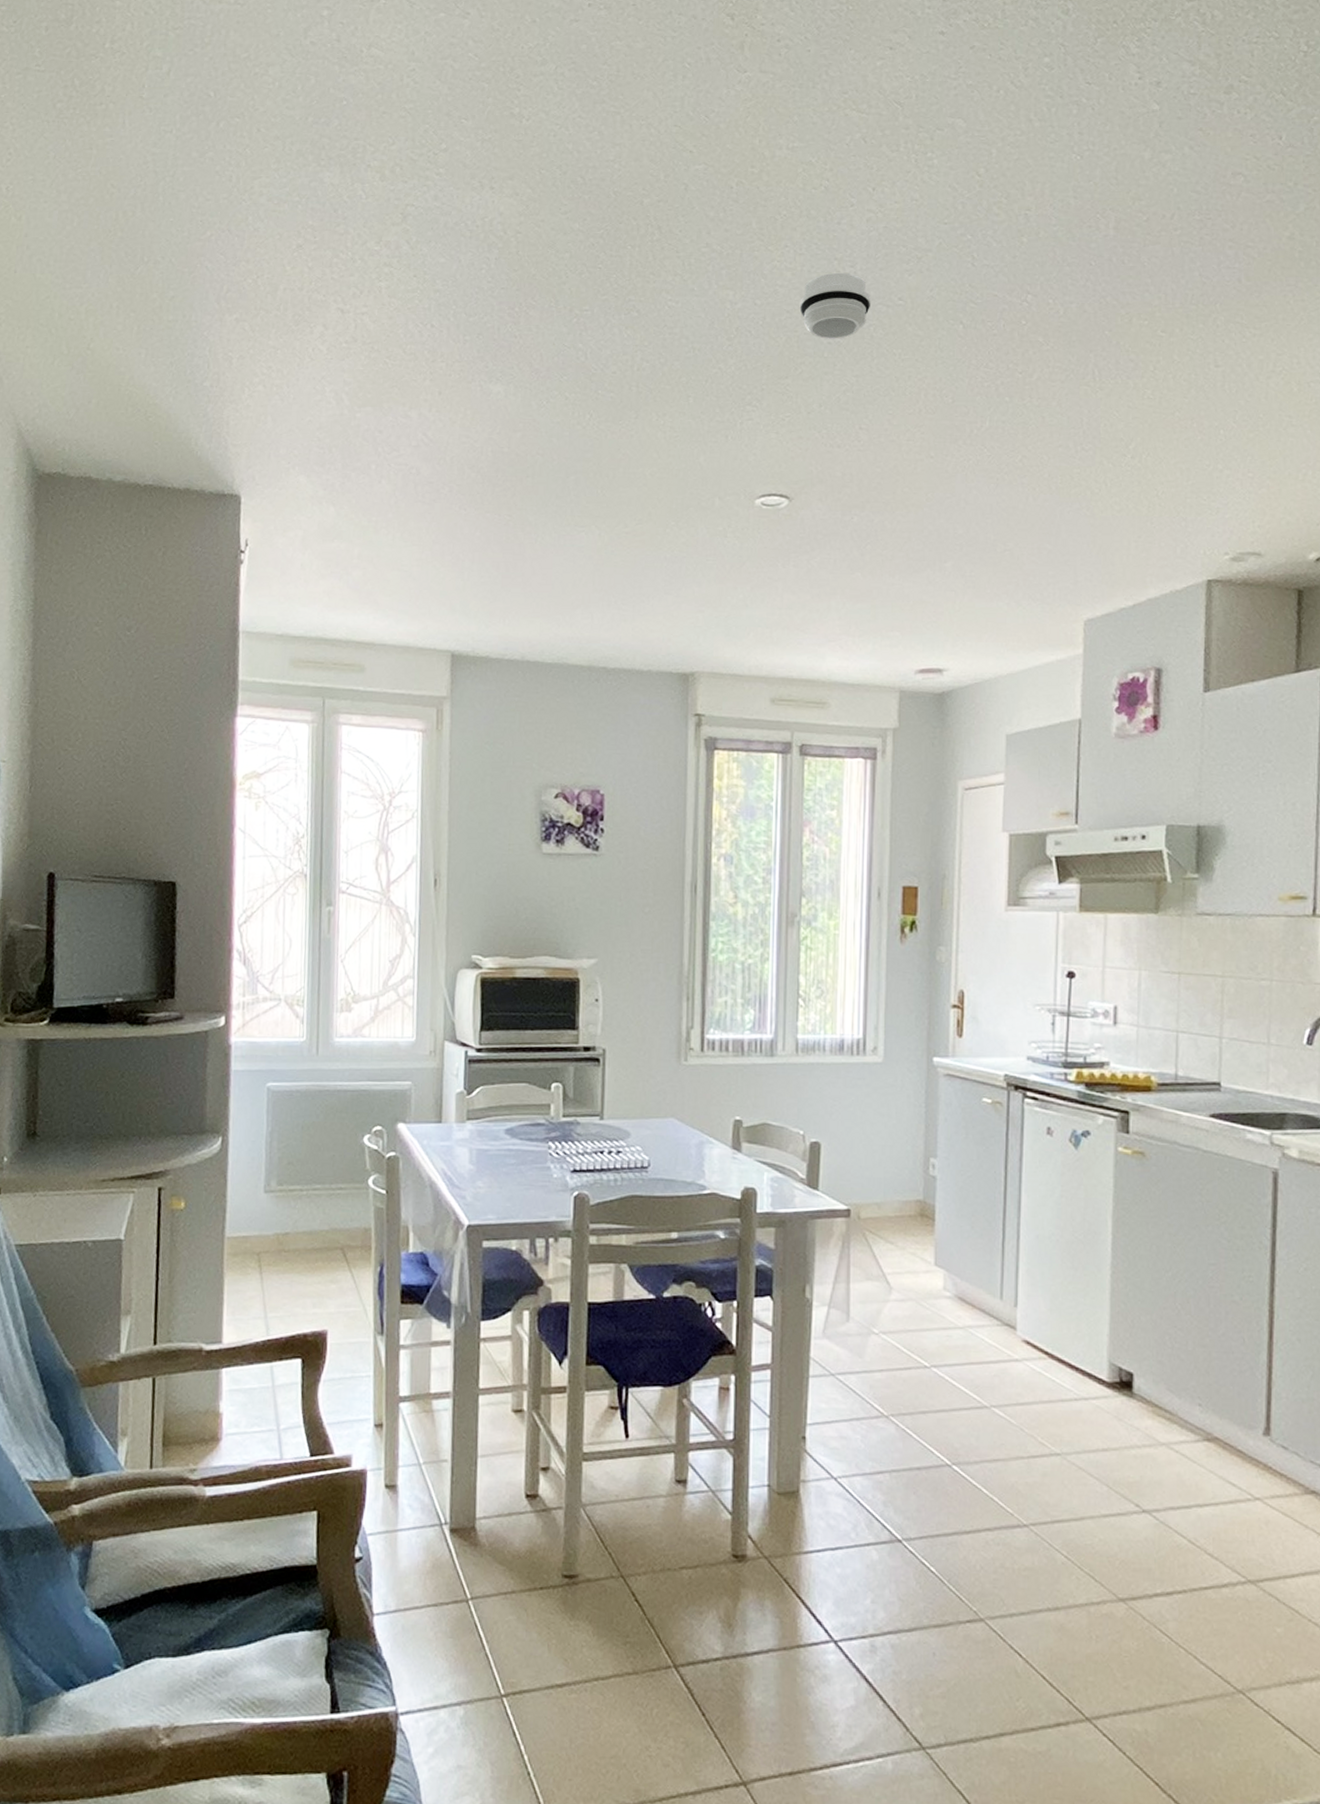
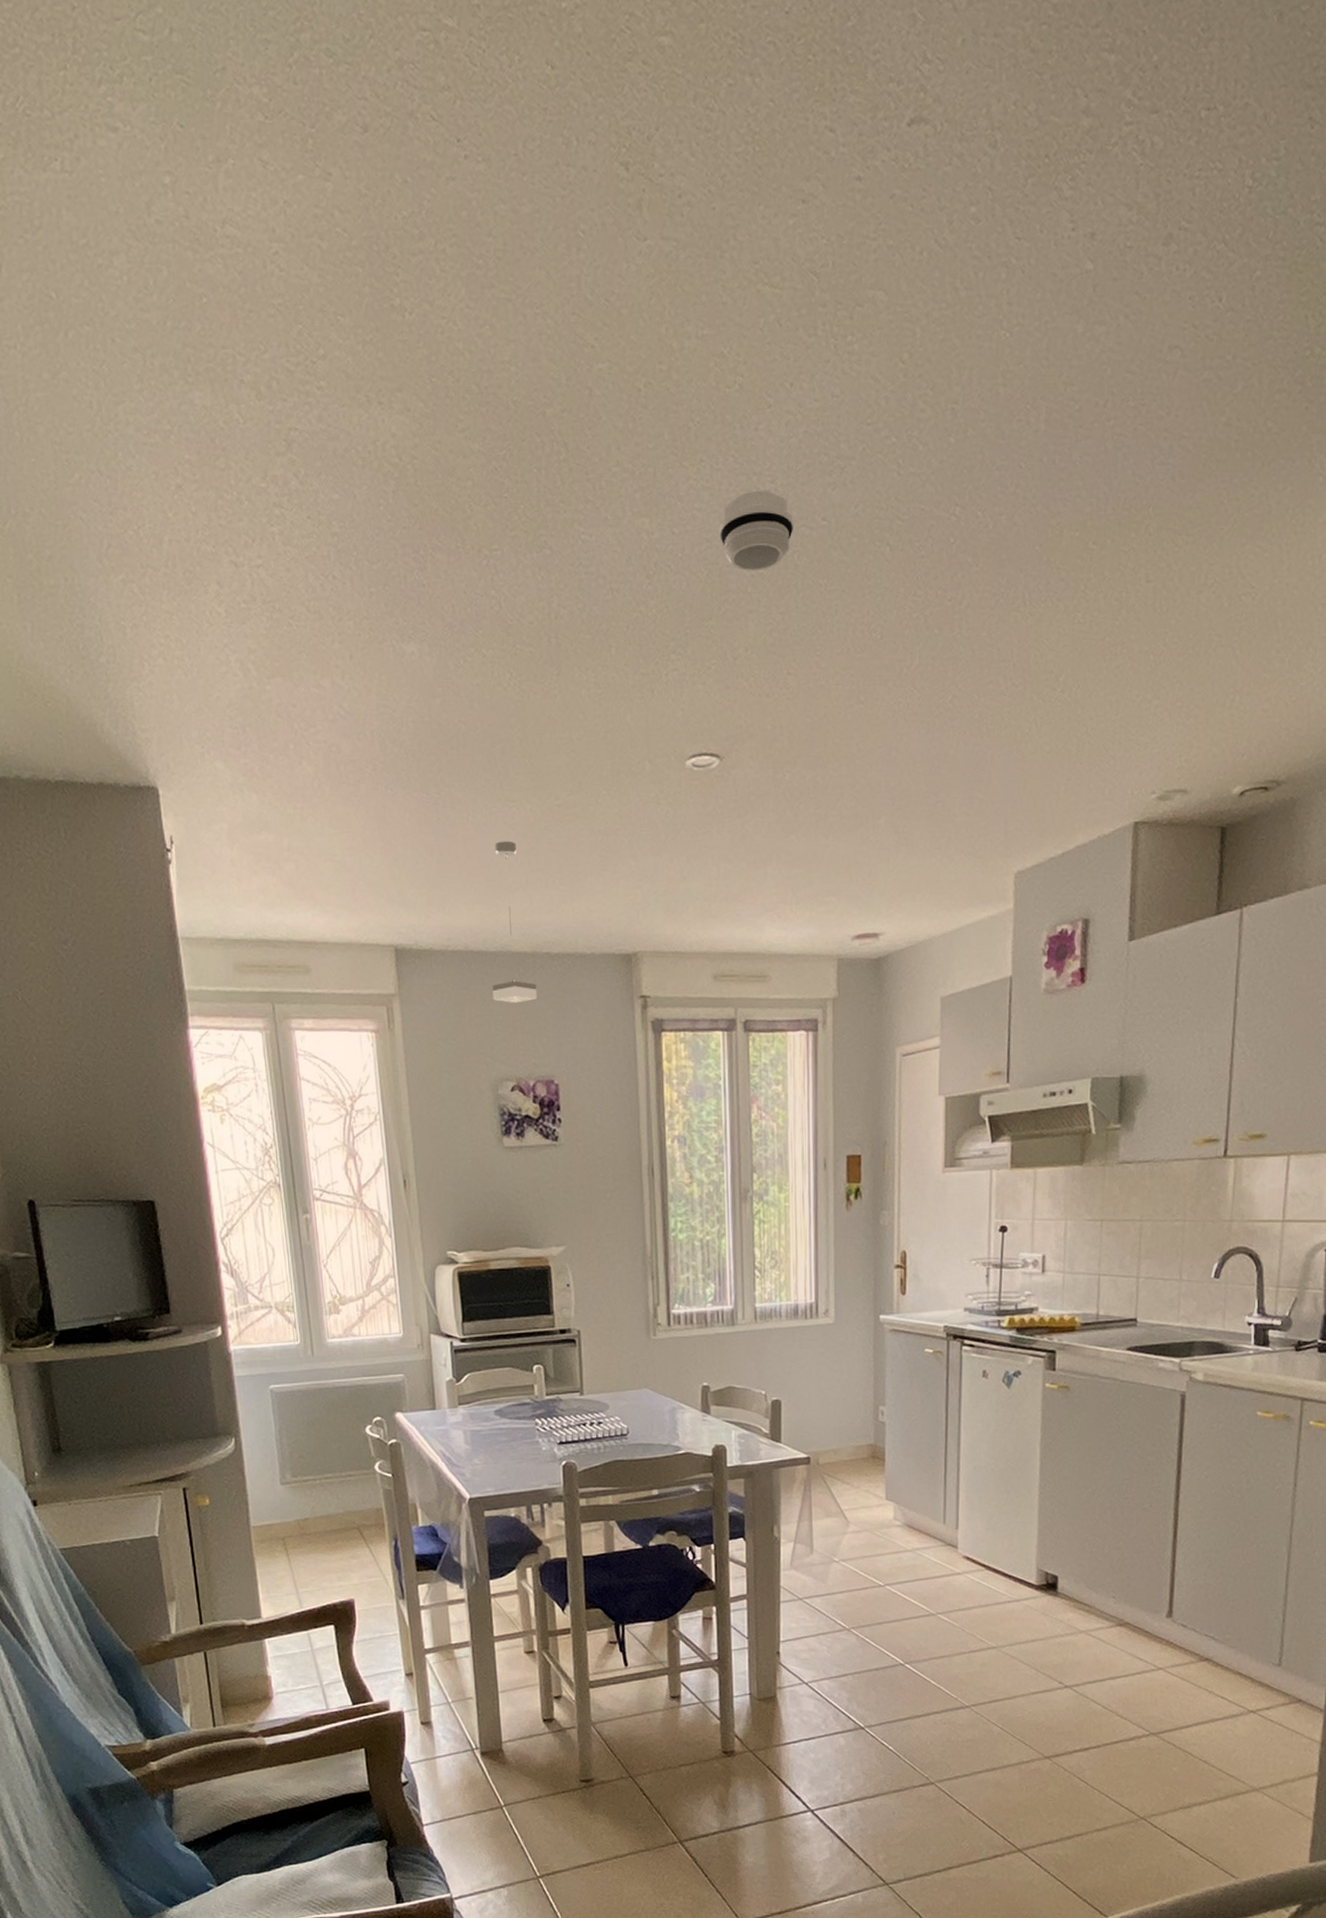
pendant lamp: none [545,561,590,713] -> present [492,840,537,1003]

